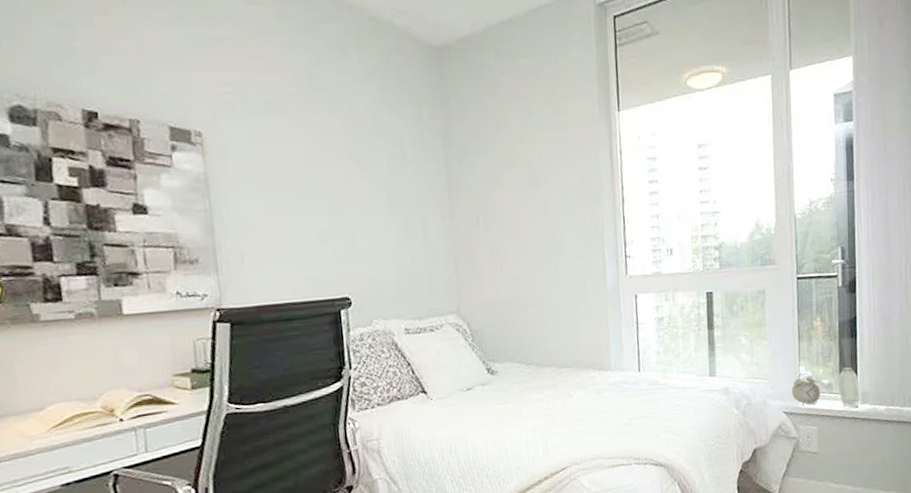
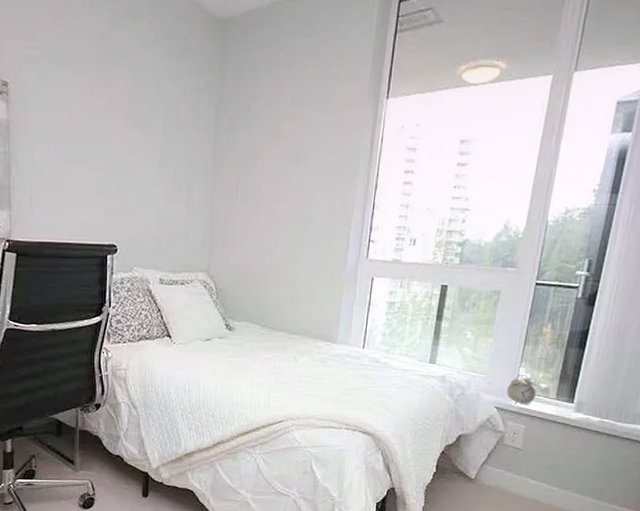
vase: present [838,366,860,409] -> none [554,375,578,415]

